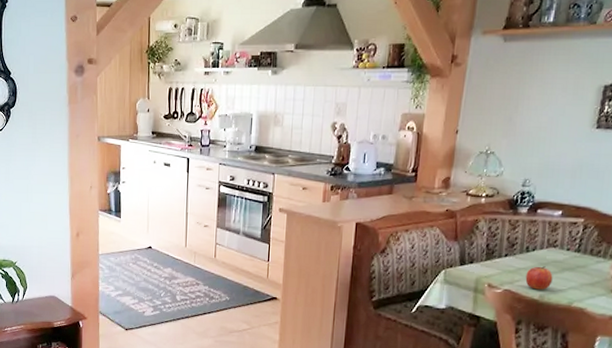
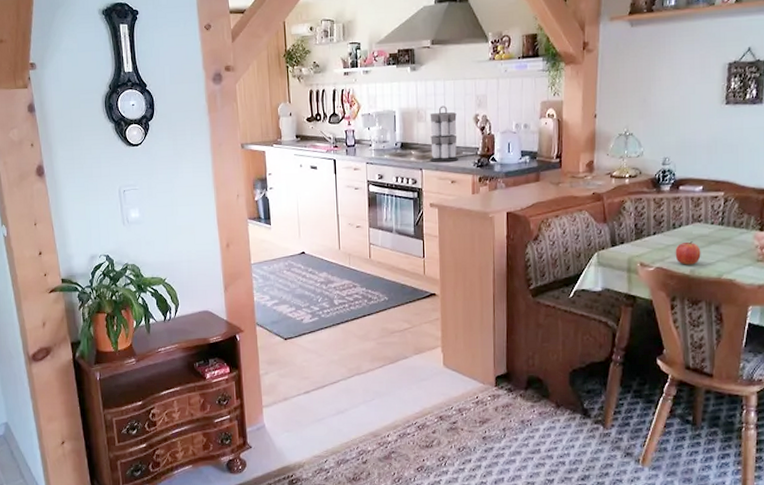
spice rack: none [283,111,314,169] -> present [430,105,458,163]

